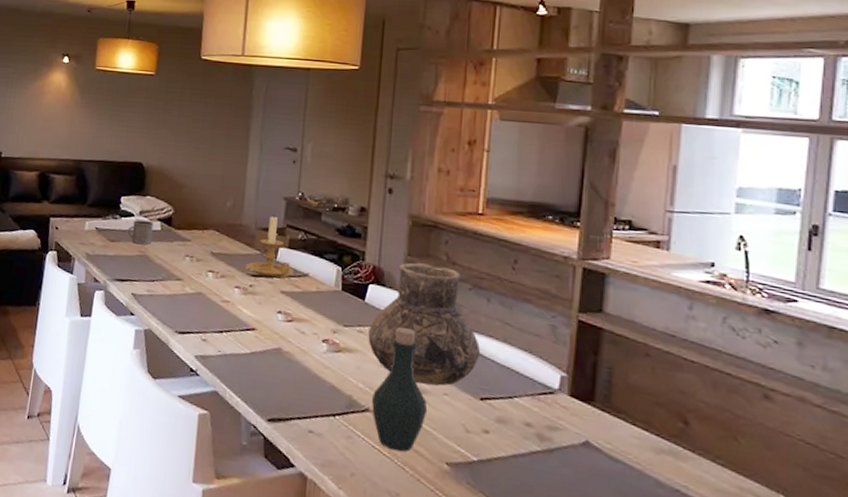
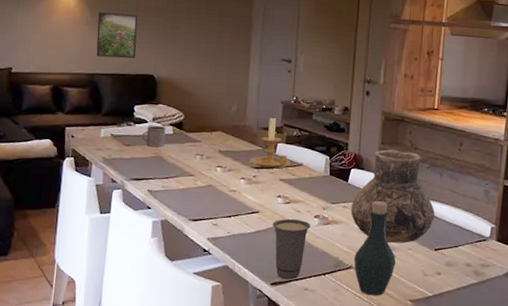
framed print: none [84,93,129,145] -> present [96,12,138,59]
cup: none [271,340,318,418] -> present [273,218,311,280]

